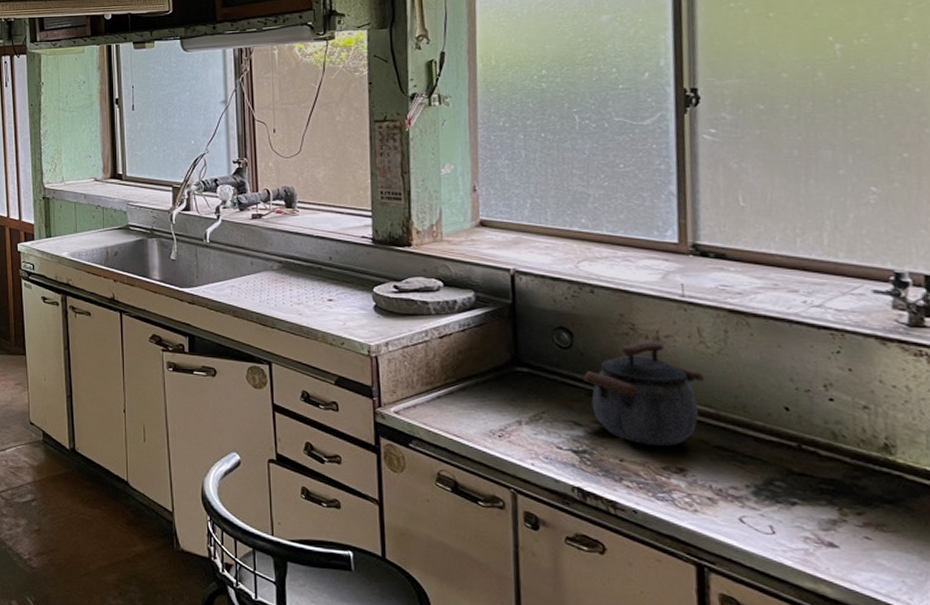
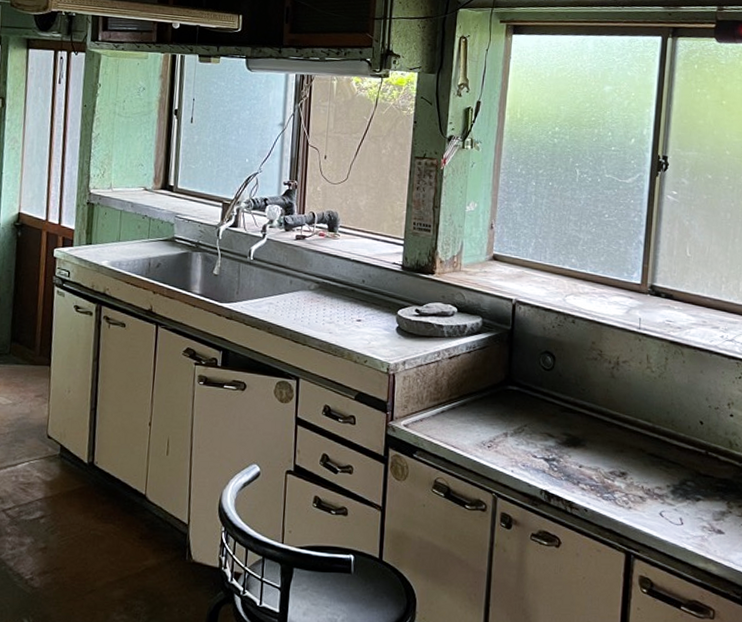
kettle: present [584,341,705,446] -> none [559,365,648,454]

